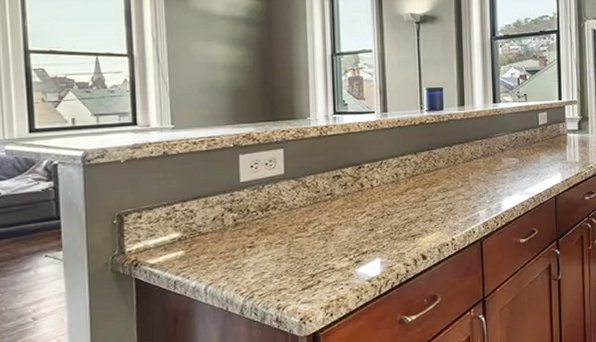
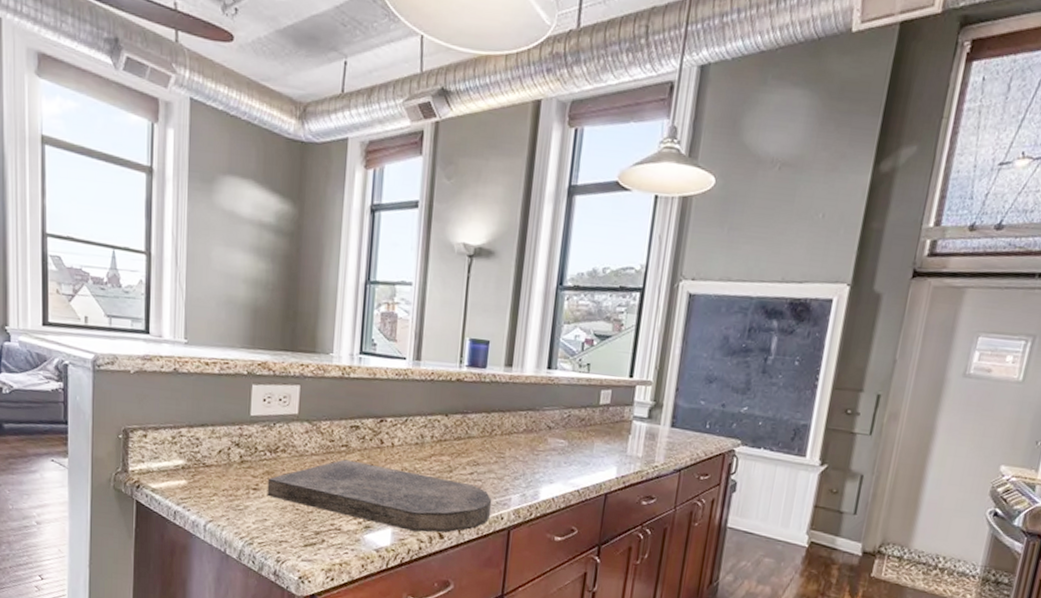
cutting board: none [262,205,464,258] -> present [267,459,492,533]

